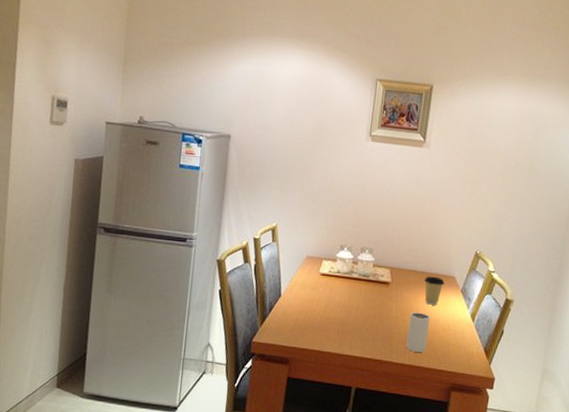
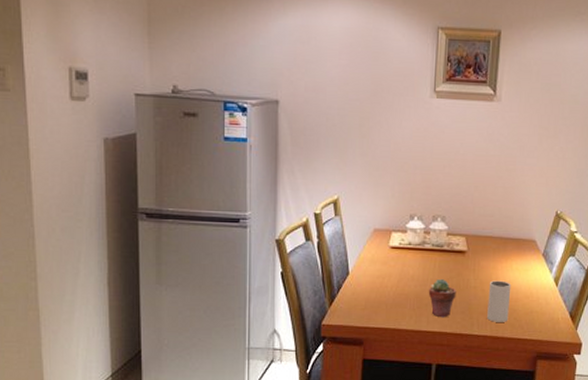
potted succulent: none [352,306,379,344] -> present [428,278,457,318]
coffee cup: present [424,276,445,305] -> none [503,241,525,272]

